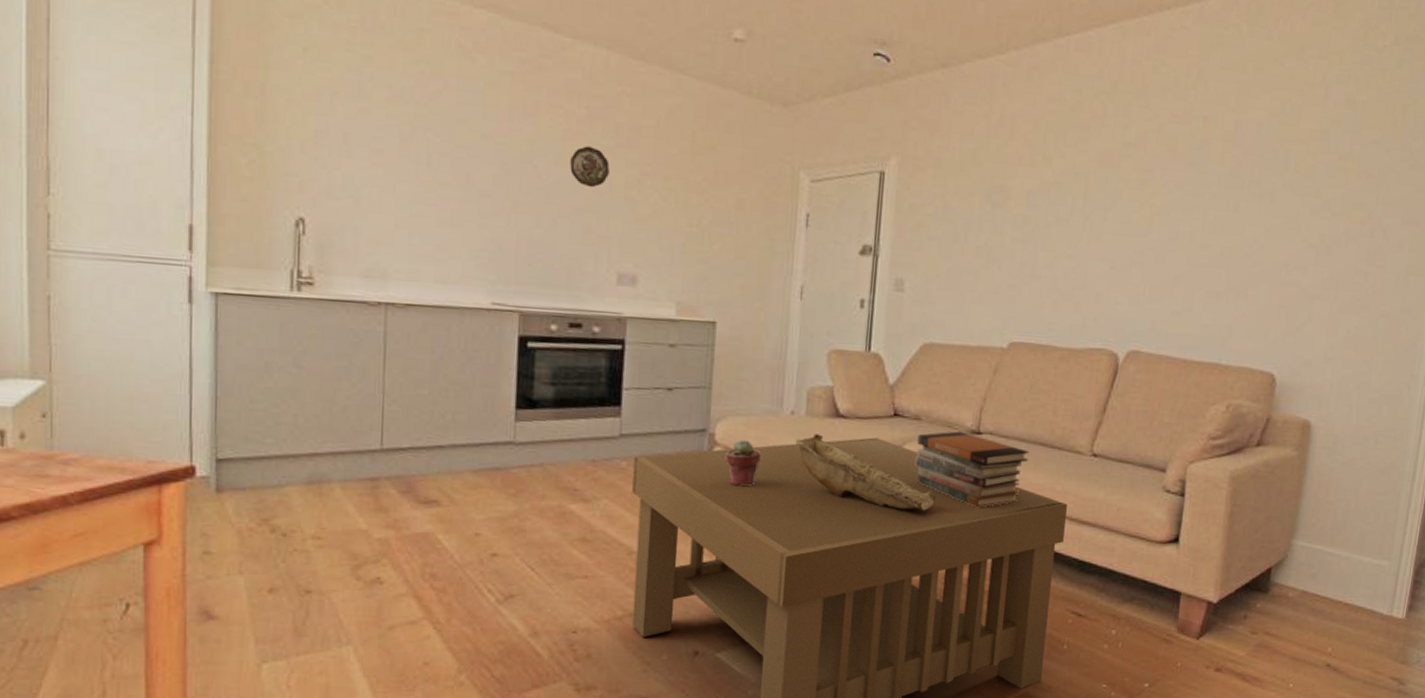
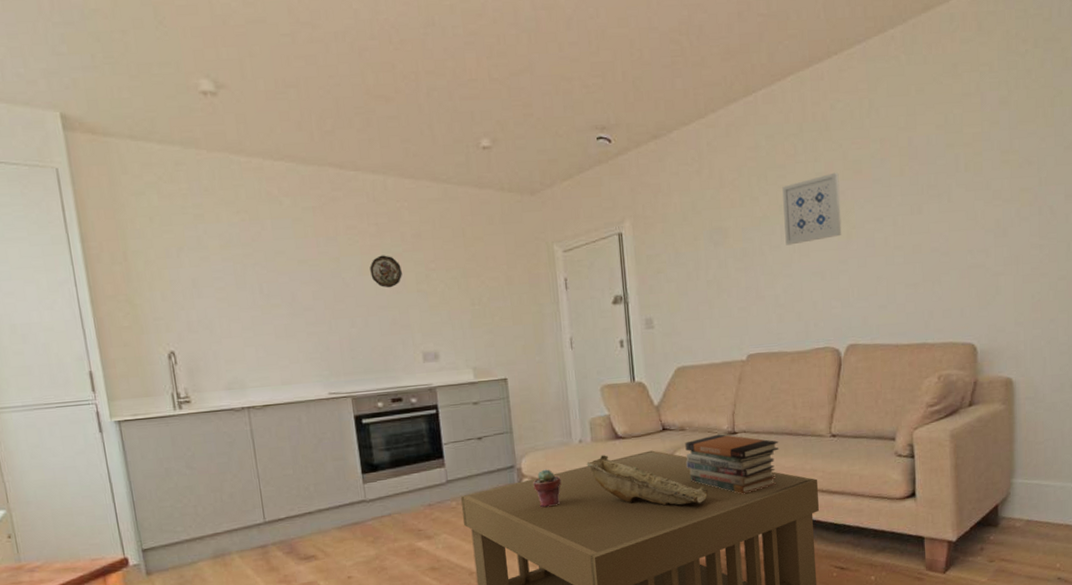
wall art: none [1075,145,1150,222] -> present [782,172,842,246]

